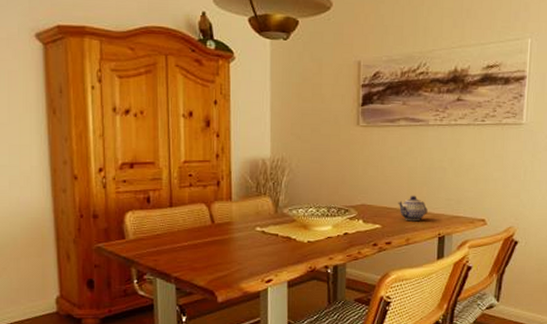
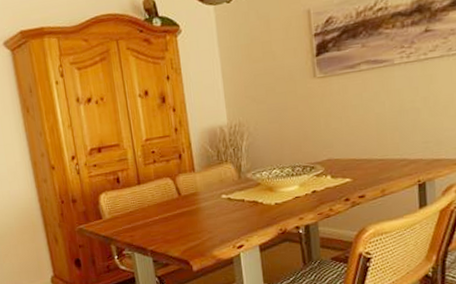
teapot: present [398,195,428,222] -> none [368,142,403,171]

